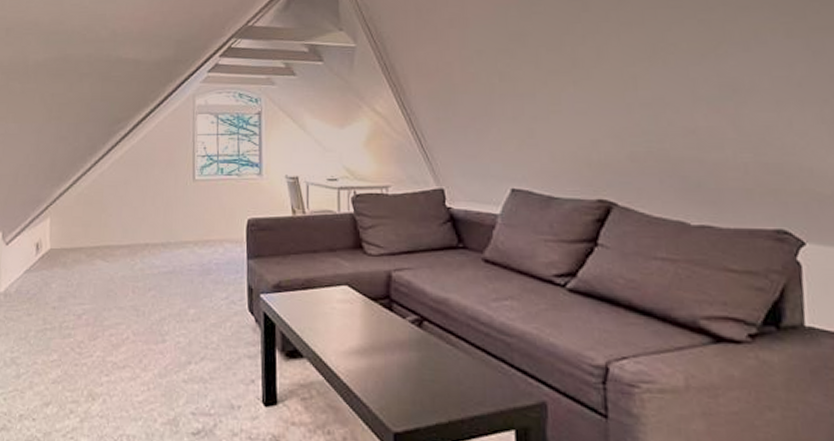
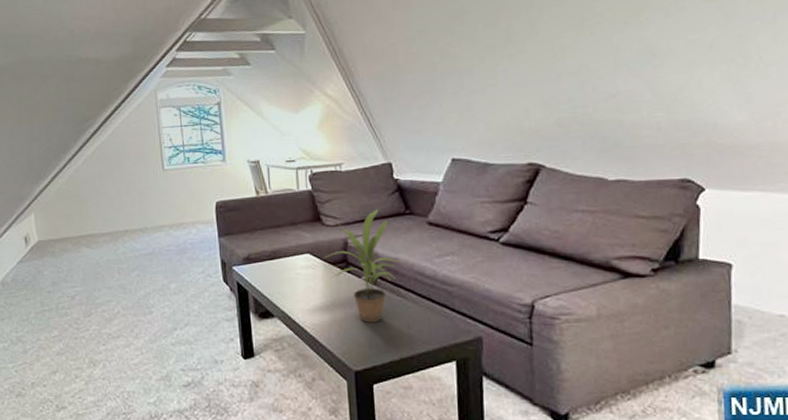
potted plant: none [361,240,448,374] -> present [322,209,398,323]

